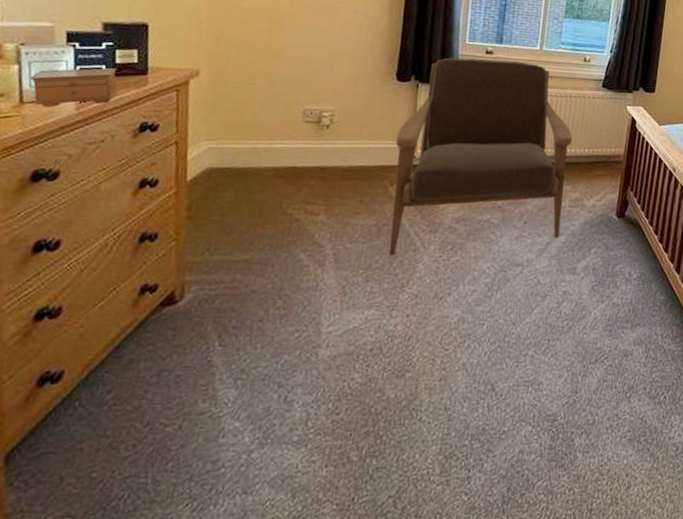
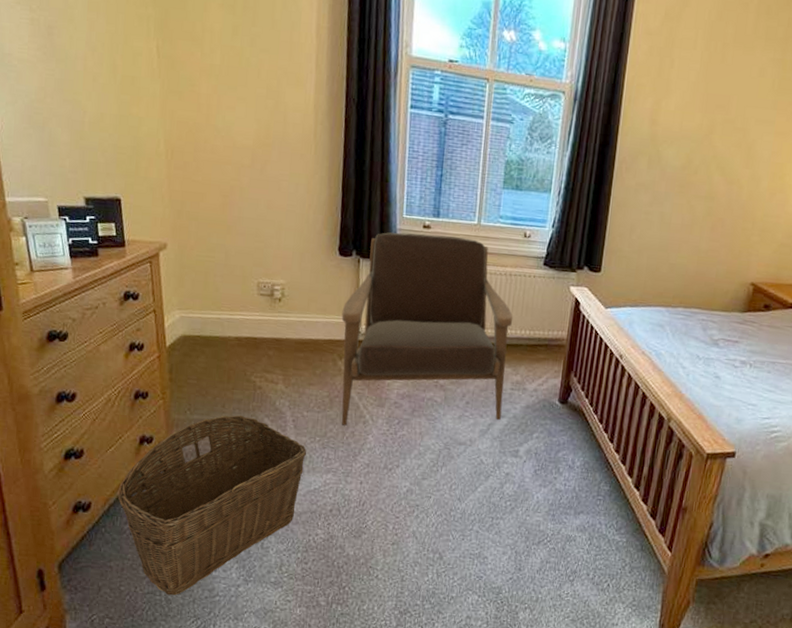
jewelry box: present [30,67,118,108] -> none [35,240,103,276]
wicker basket: none [102,252,348,476] -> present [117,415,307,596]

